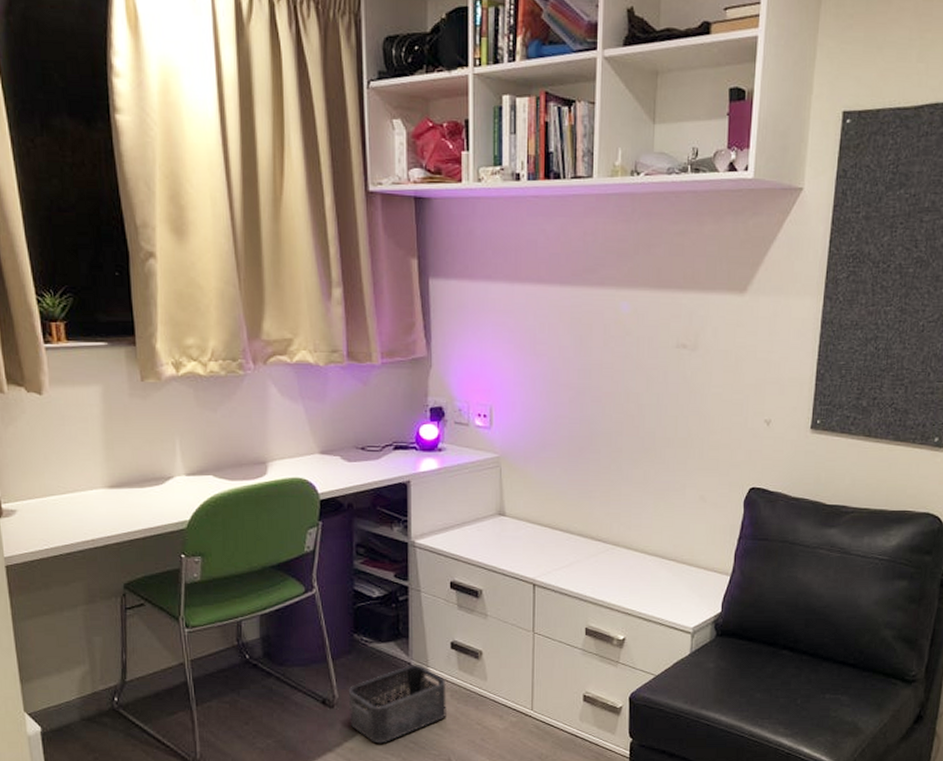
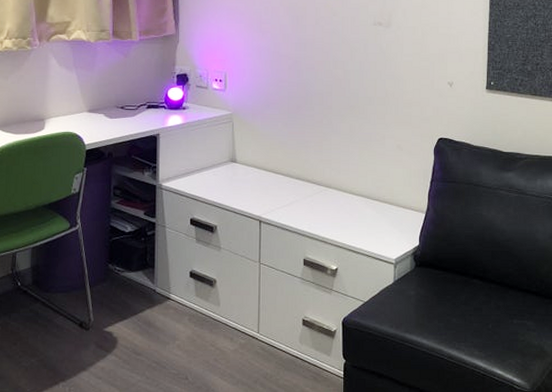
storage bin: present [348,665,446,744] -> none [102,292,185,363]

